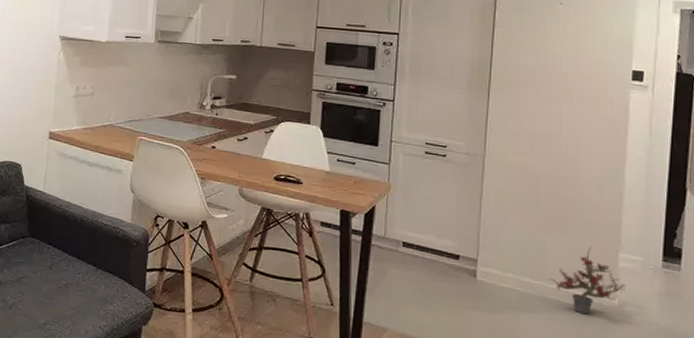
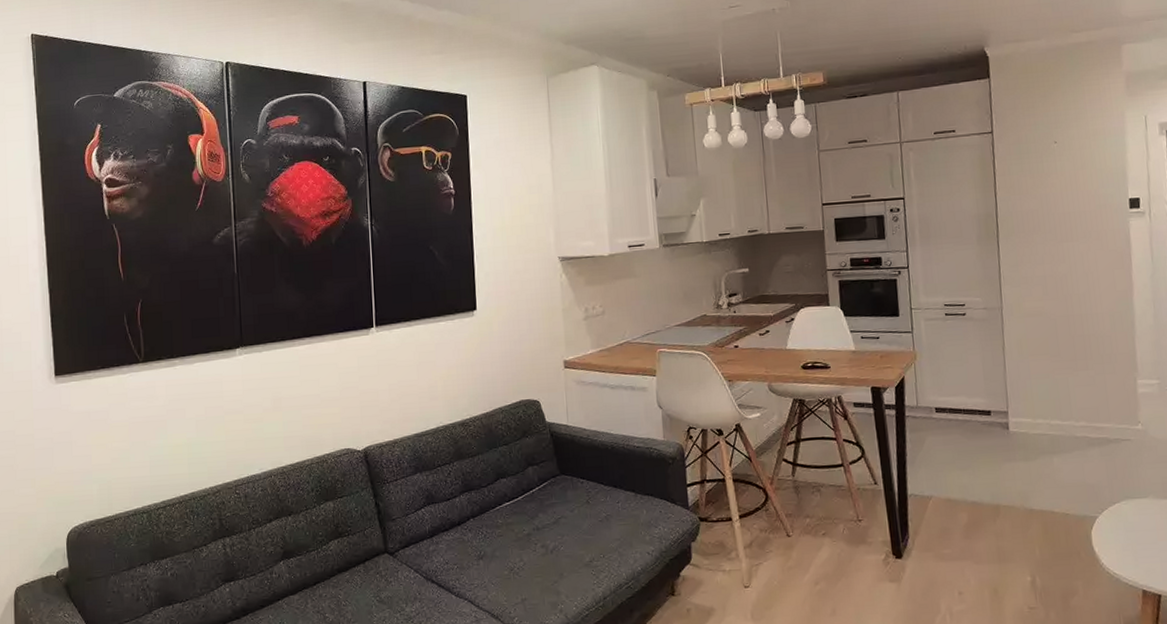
potted plant: present [548,246,627,315] -> none [1076,378,1147,446]

